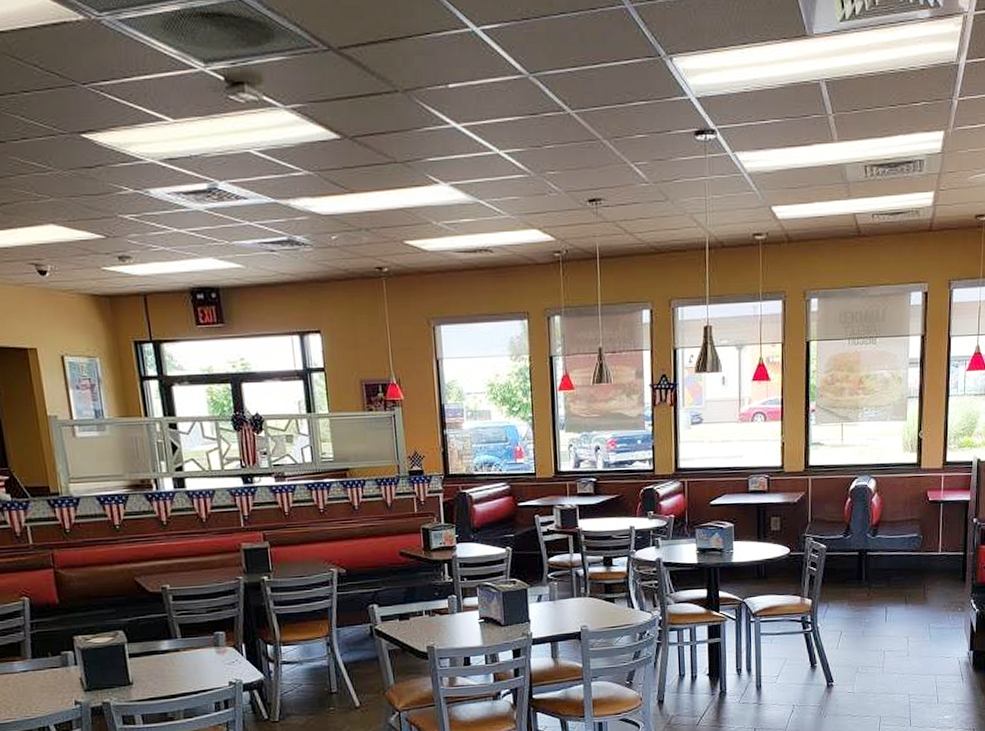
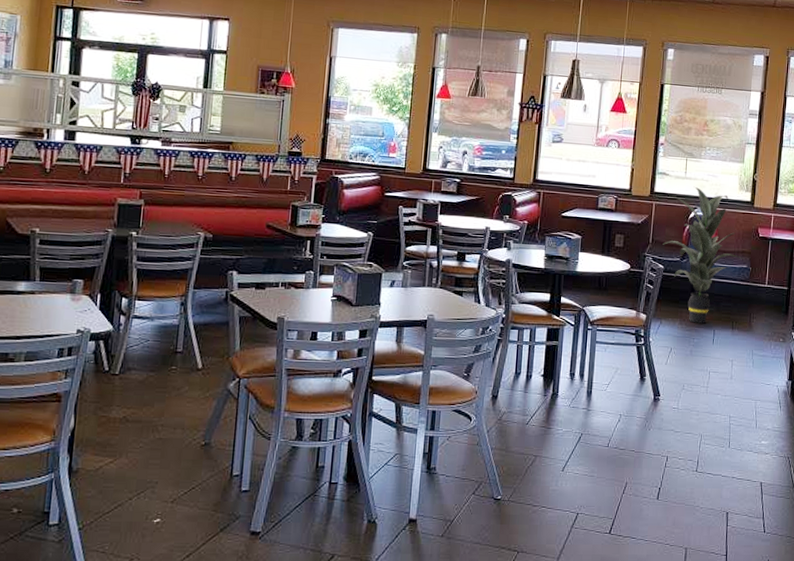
indoor plant: none [823,454,914,602] -> present [663,187,744,324]

